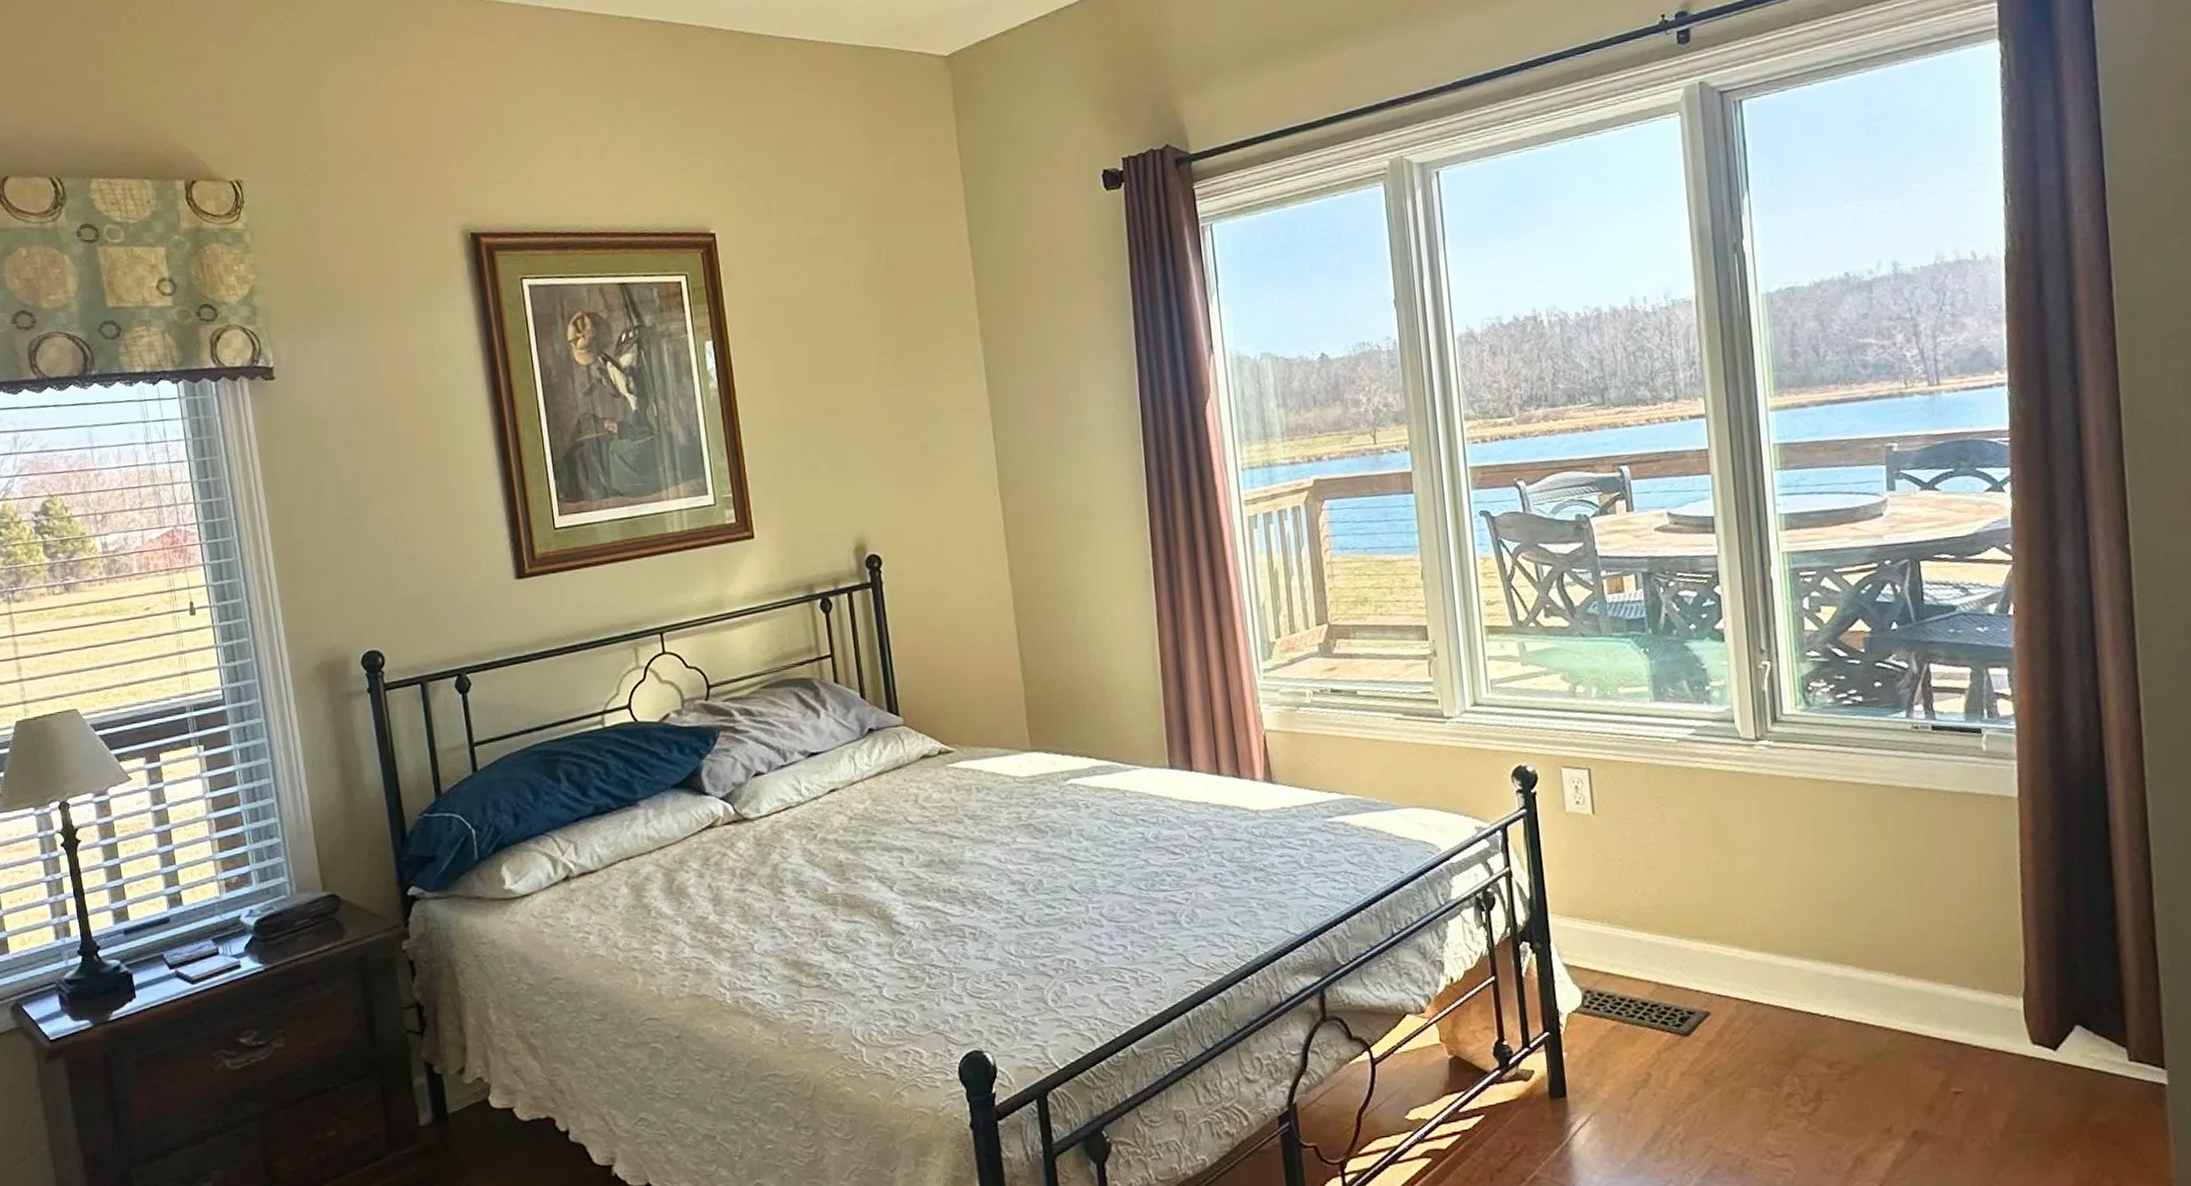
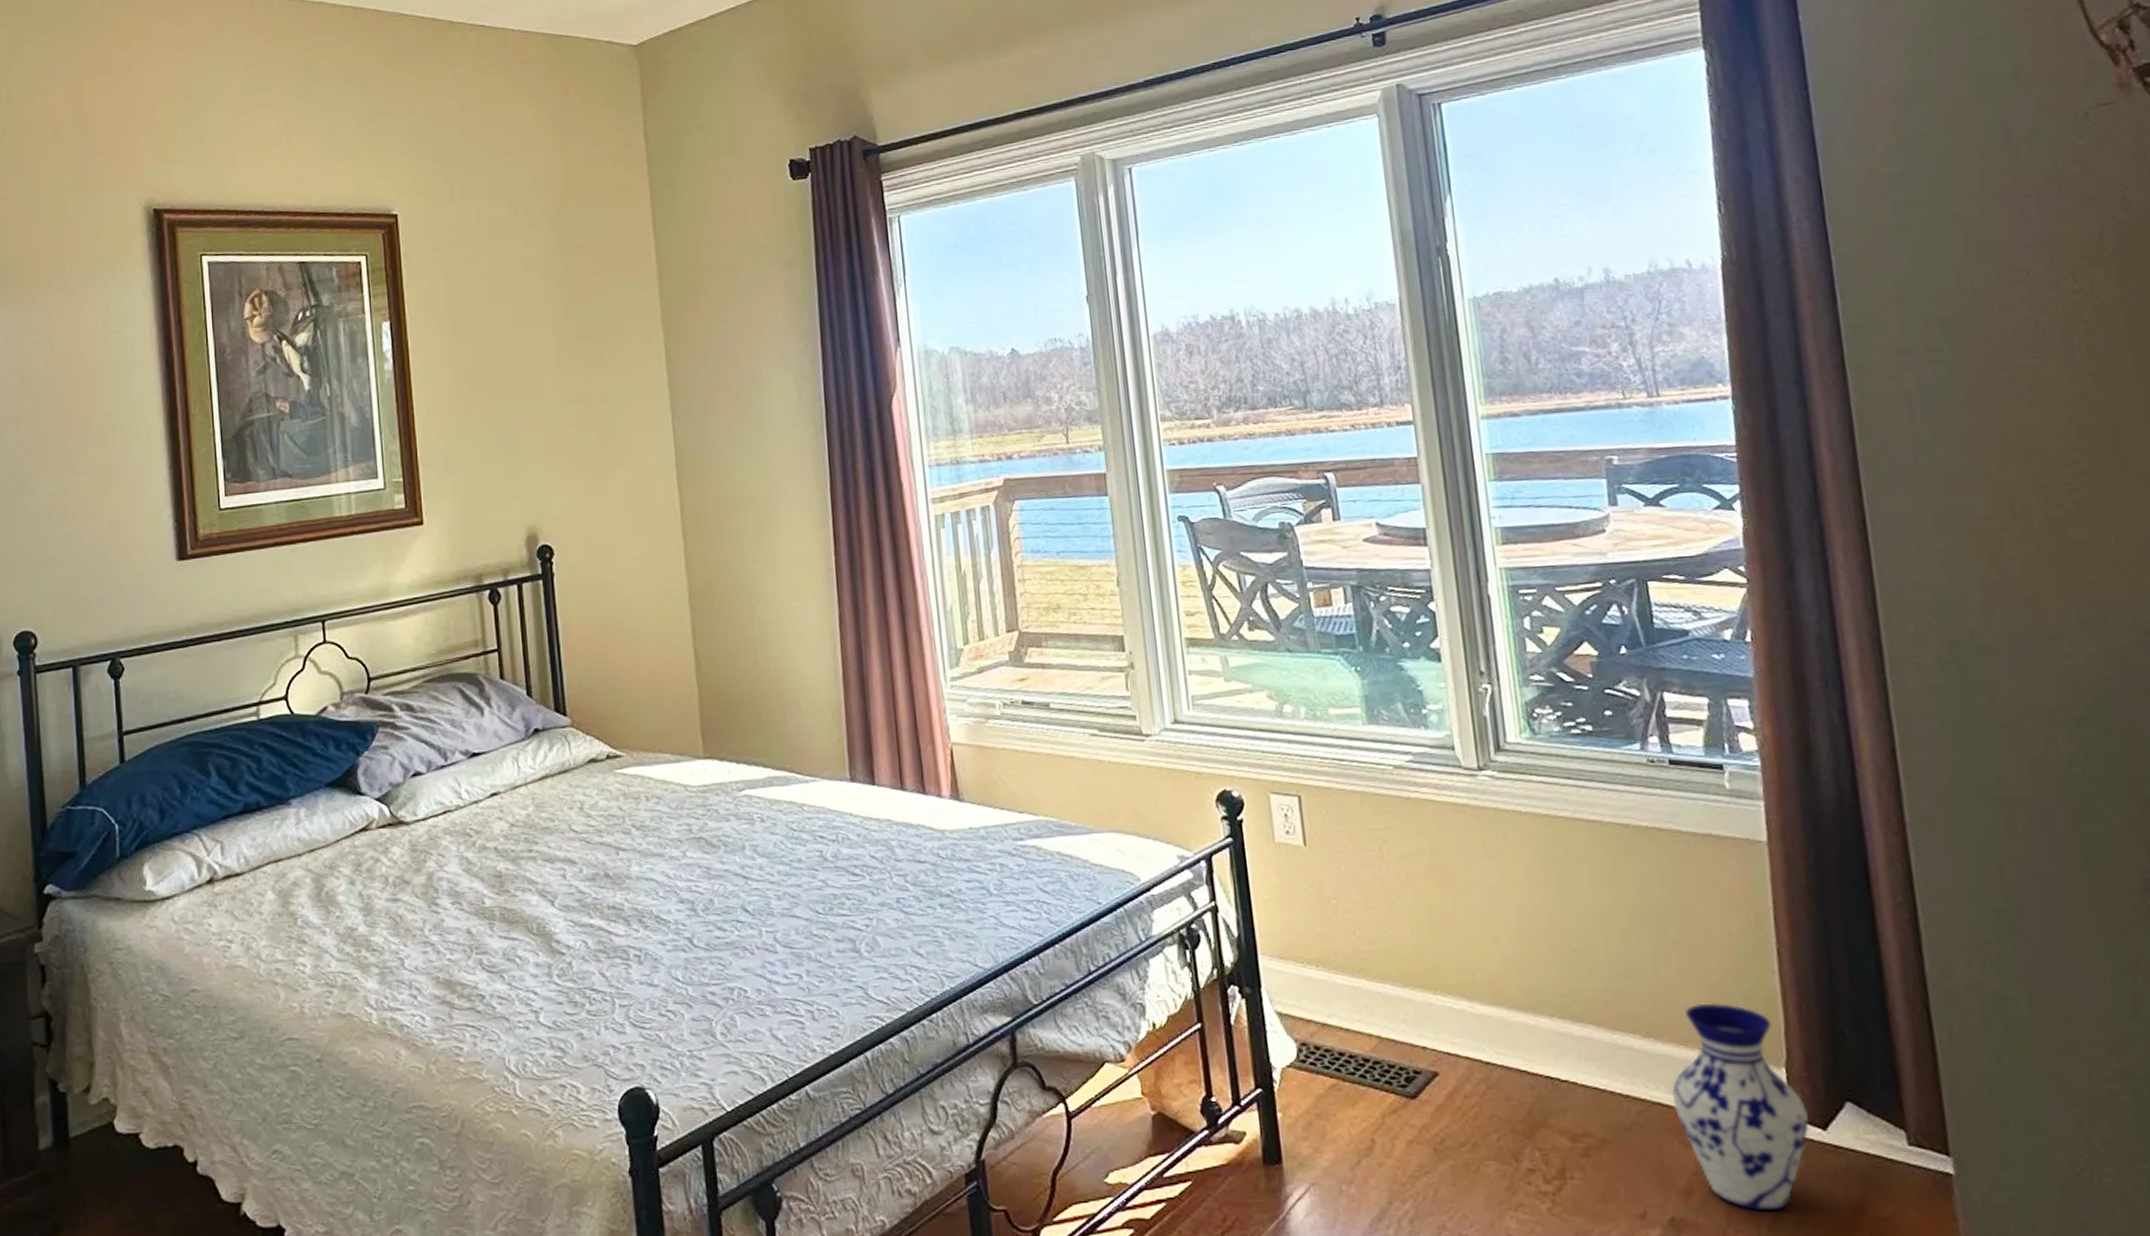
vase: none [1920,942,2041,1123] -> present [1672,1002,1809,1212]

